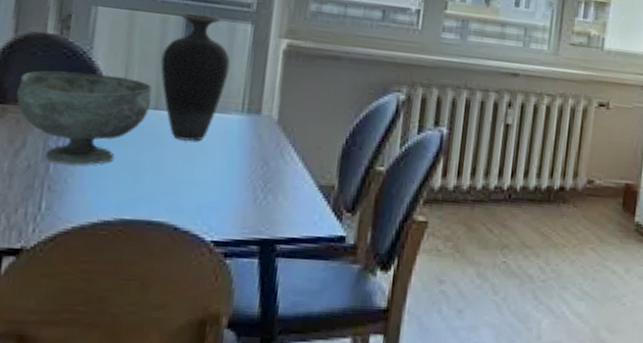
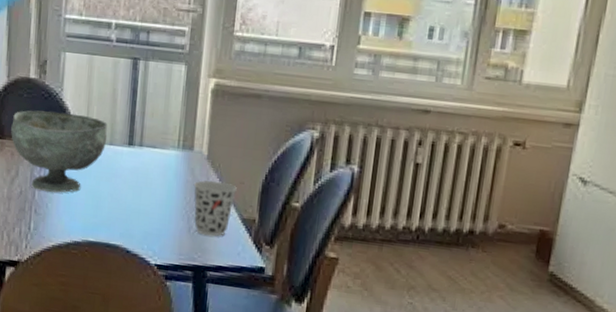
vase: present [160,13,231,141] -> none [113,56,168,174]
cup: none [260,146,313,206] -> present [193,180,237,237]

